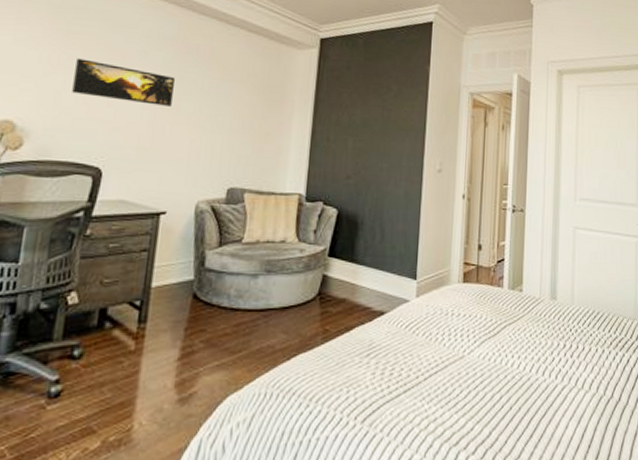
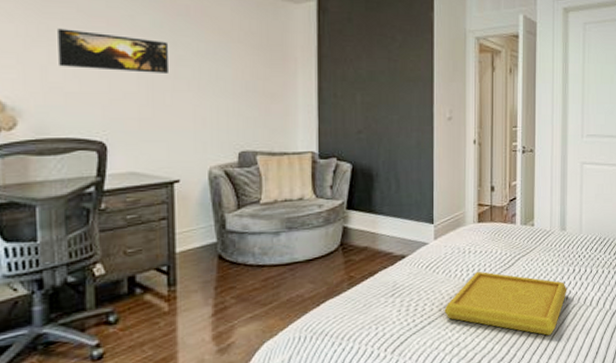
serving tray: none [422,336,557,419] -> present [444,271,567,336]

